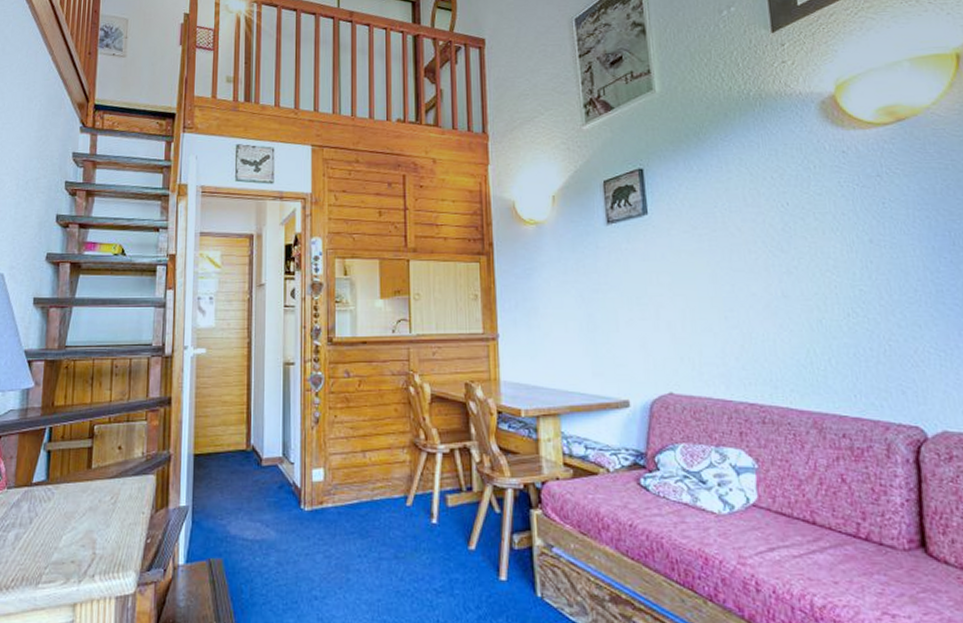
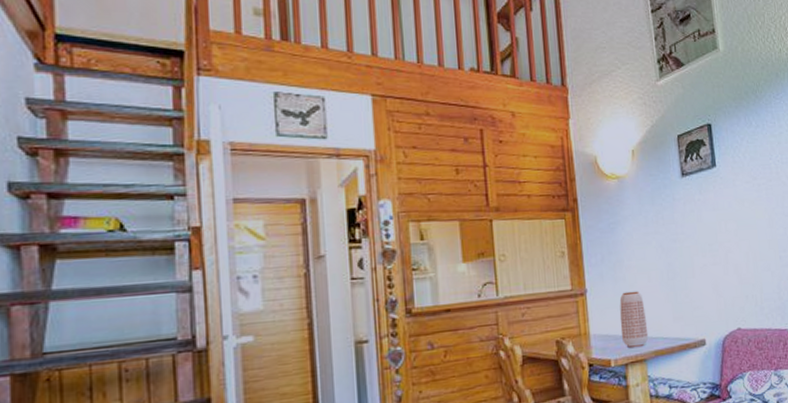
vase: none [533,340,564,401] -> present [619,291,649,349]

